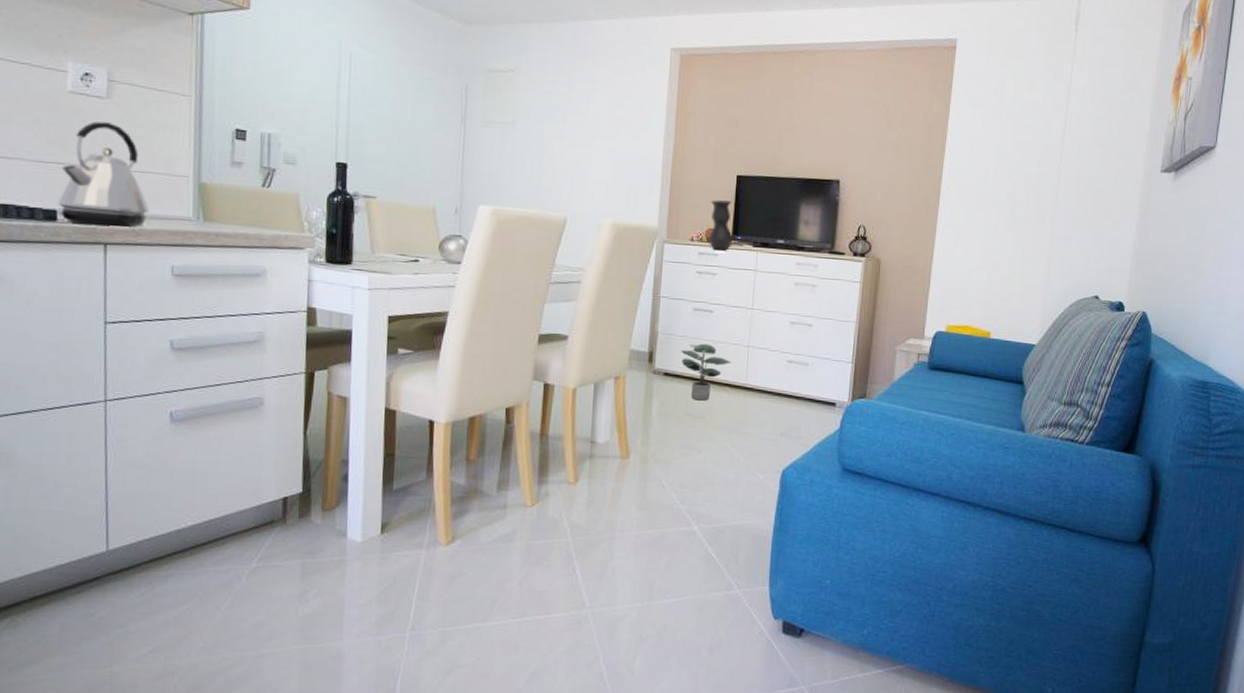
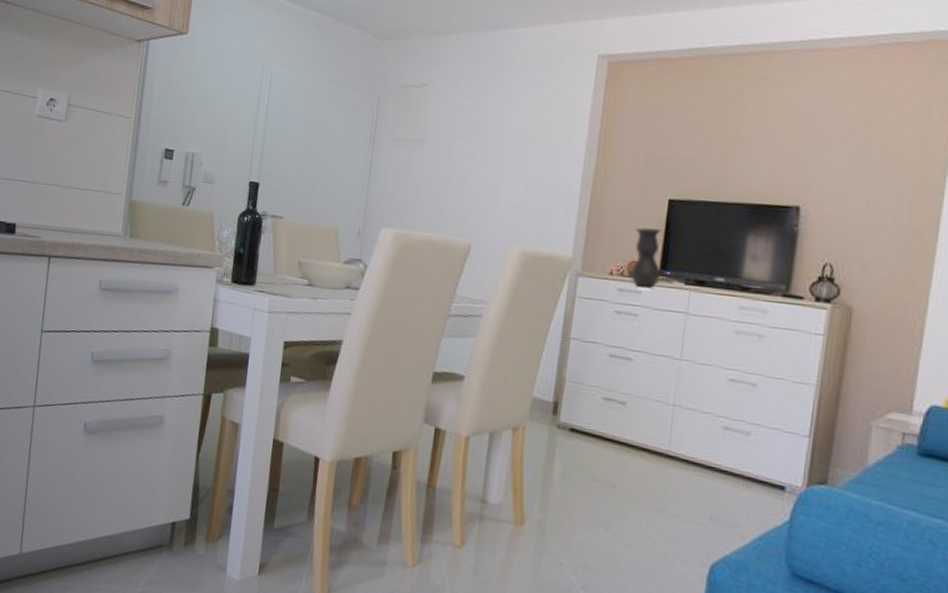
kettle: present [58,121,150,228] -> none [17,142,88,242]
bowl: none [394,236,463,265] -> present [297,258,362,291]
potted plant: present [681,343,731,401] -> none [591,397,652,467]

